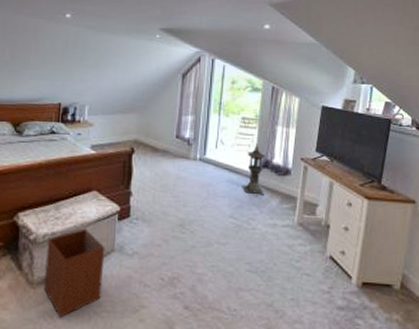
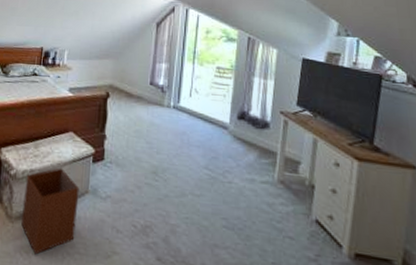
lantern: present [242,144,265,195] -> none [217,94,242,148]

